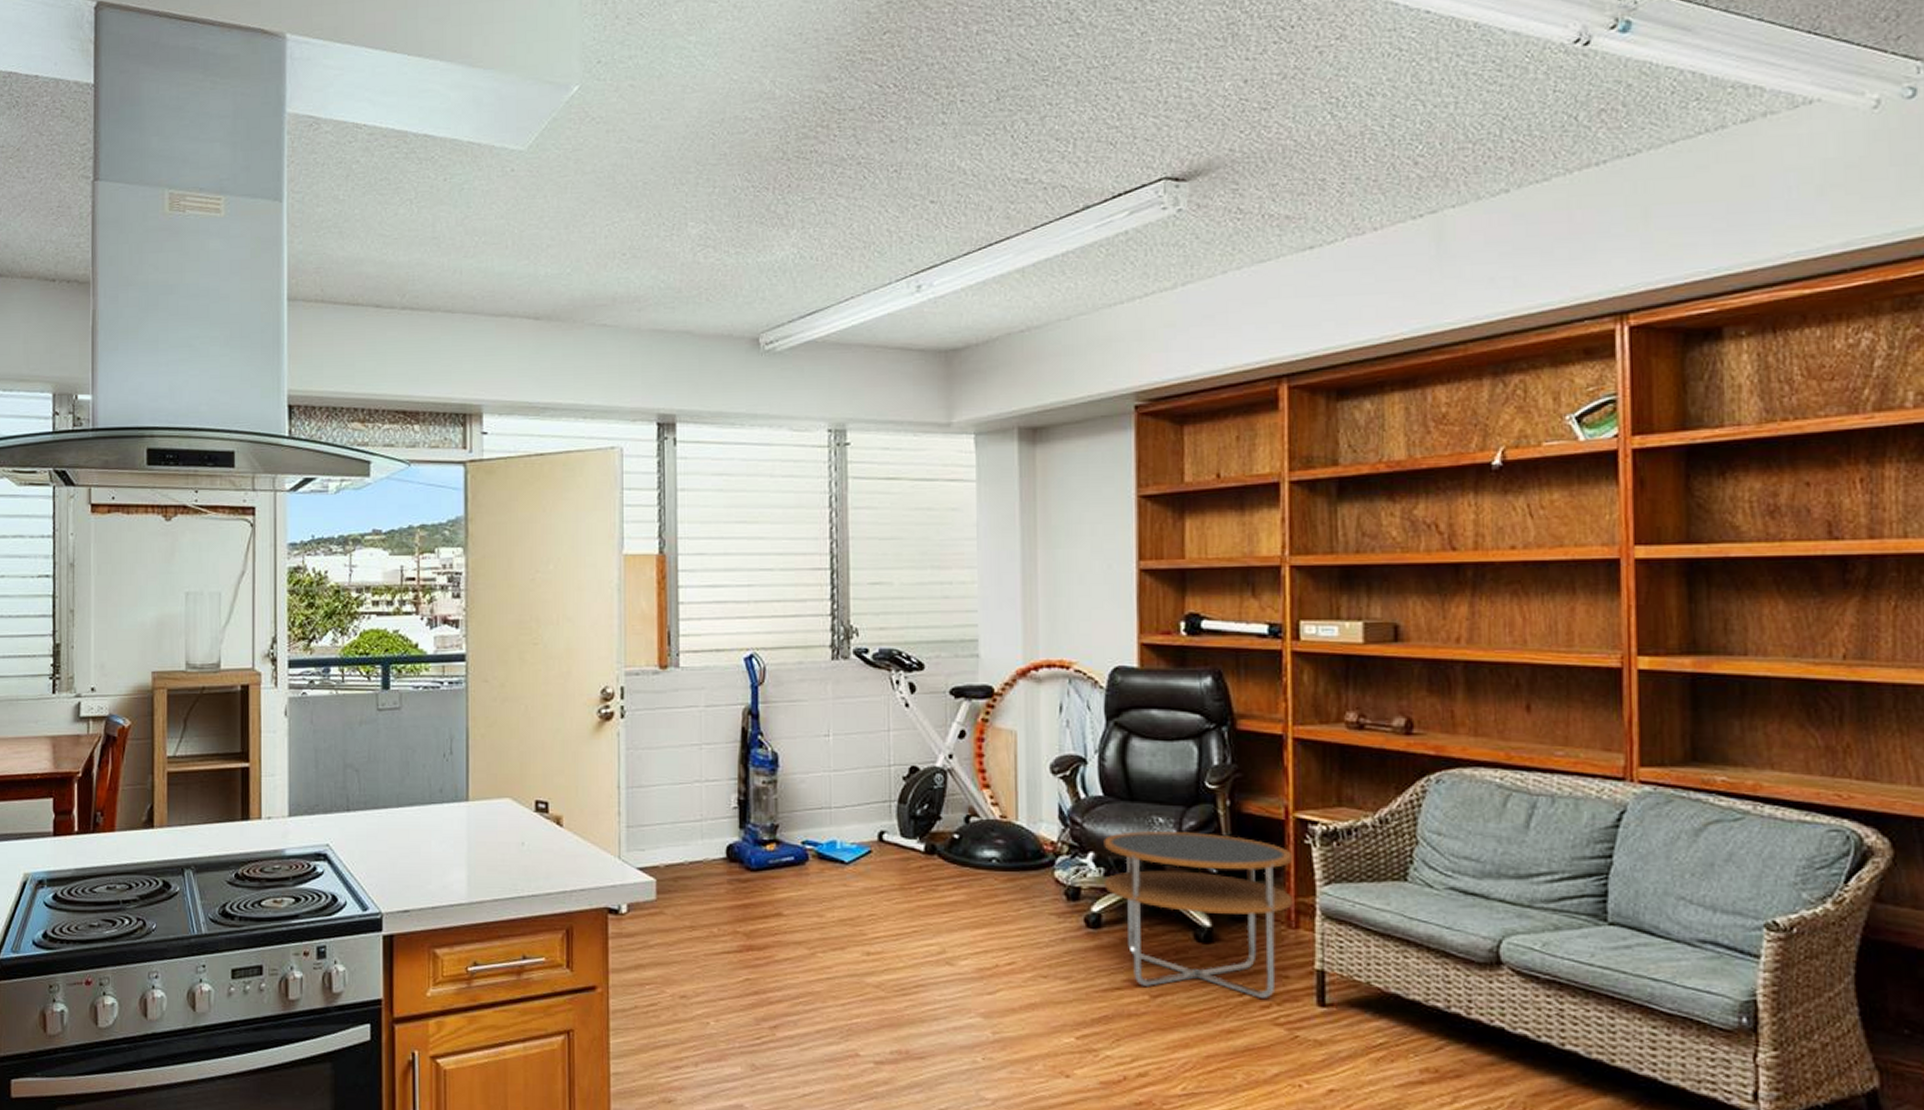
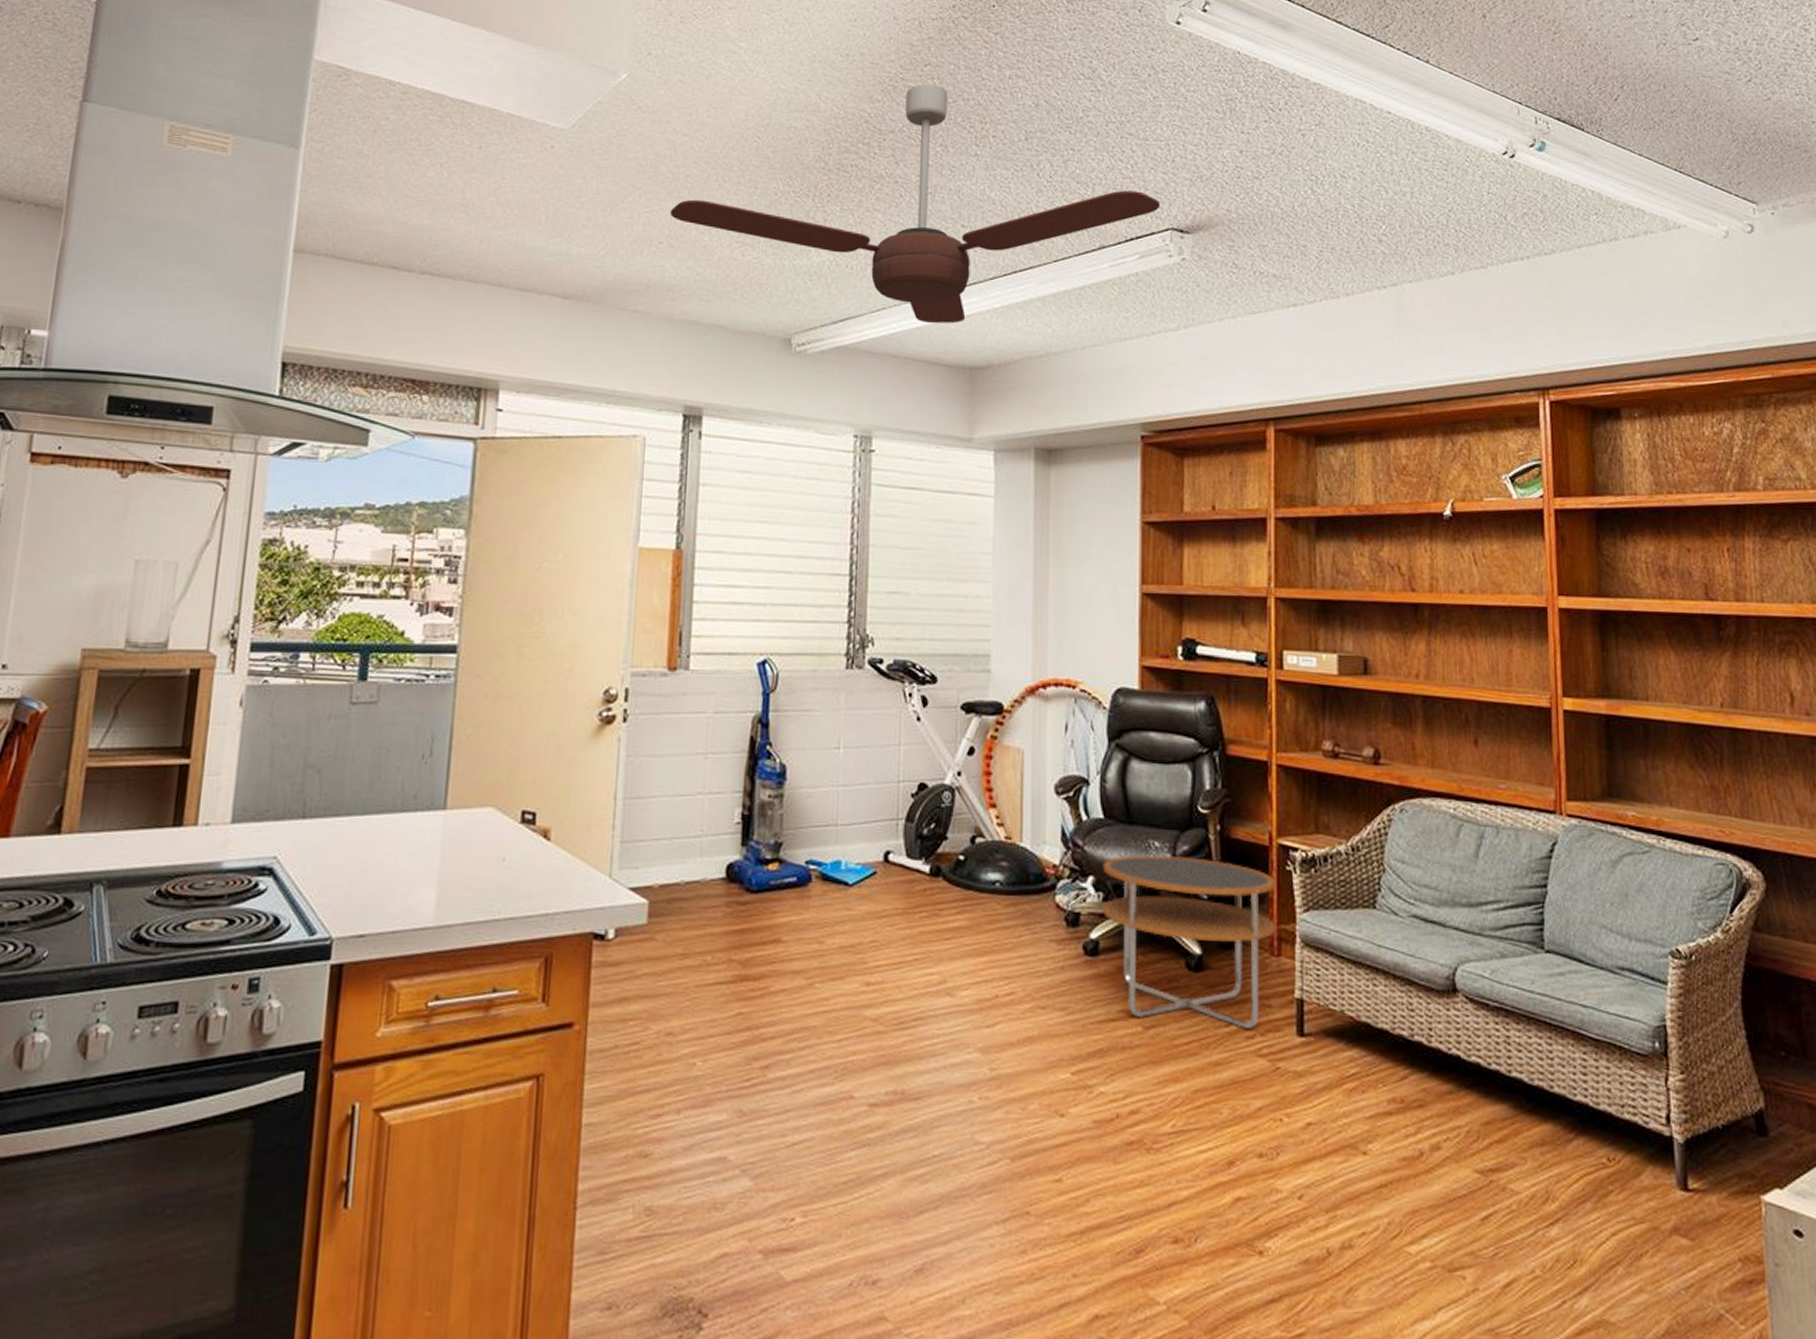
ceiling fan: none [630,52,1152,309] -> present [669,83,1161,324]

